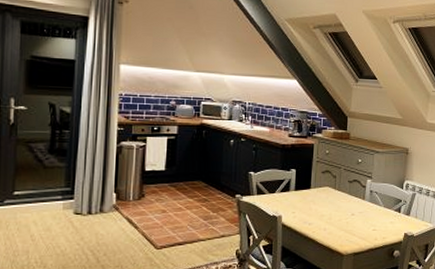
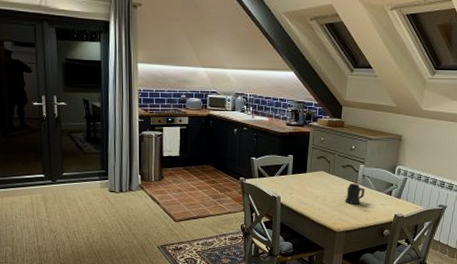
mug: none [352,200,373,223] -> present [345,183,365,204]

